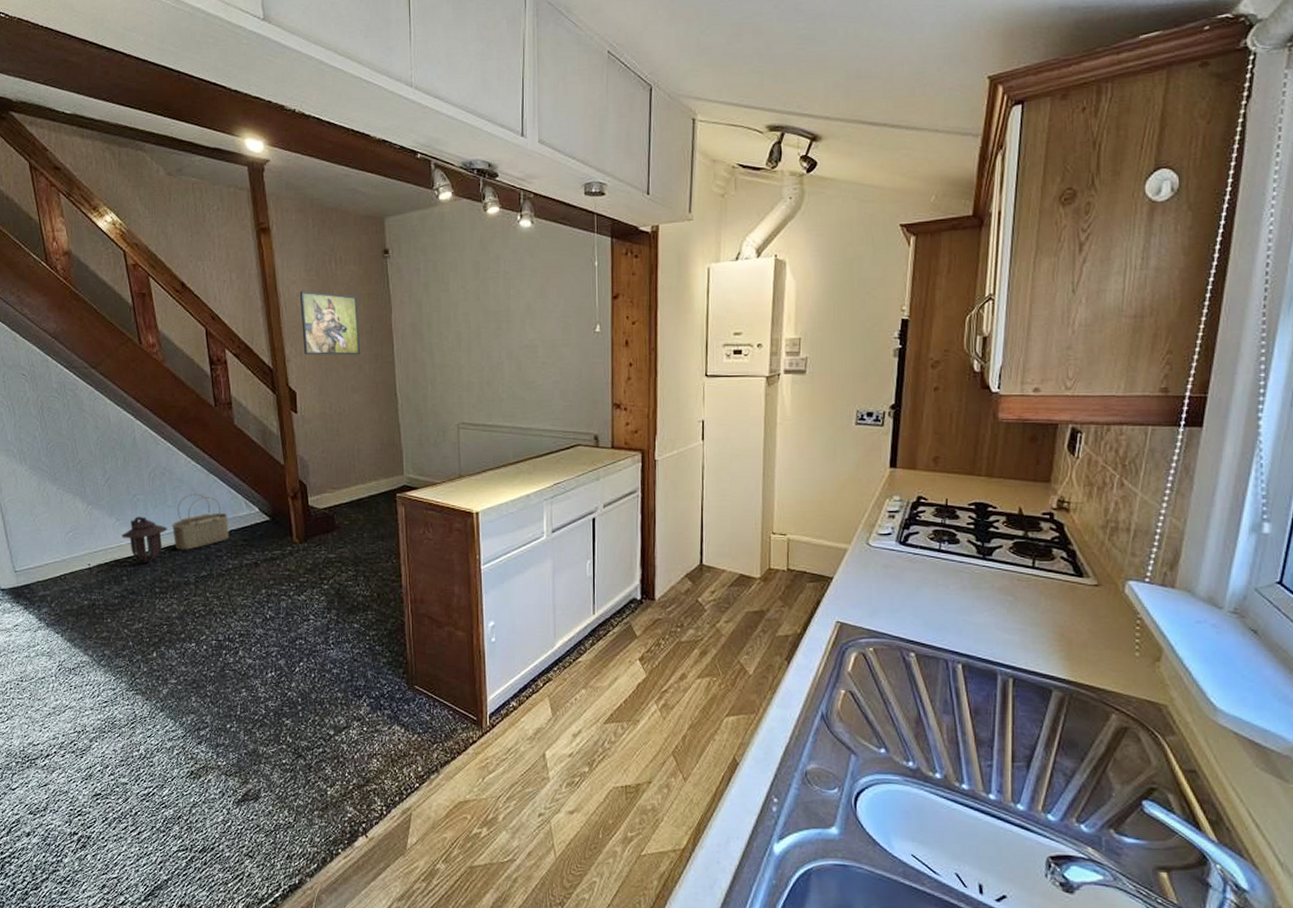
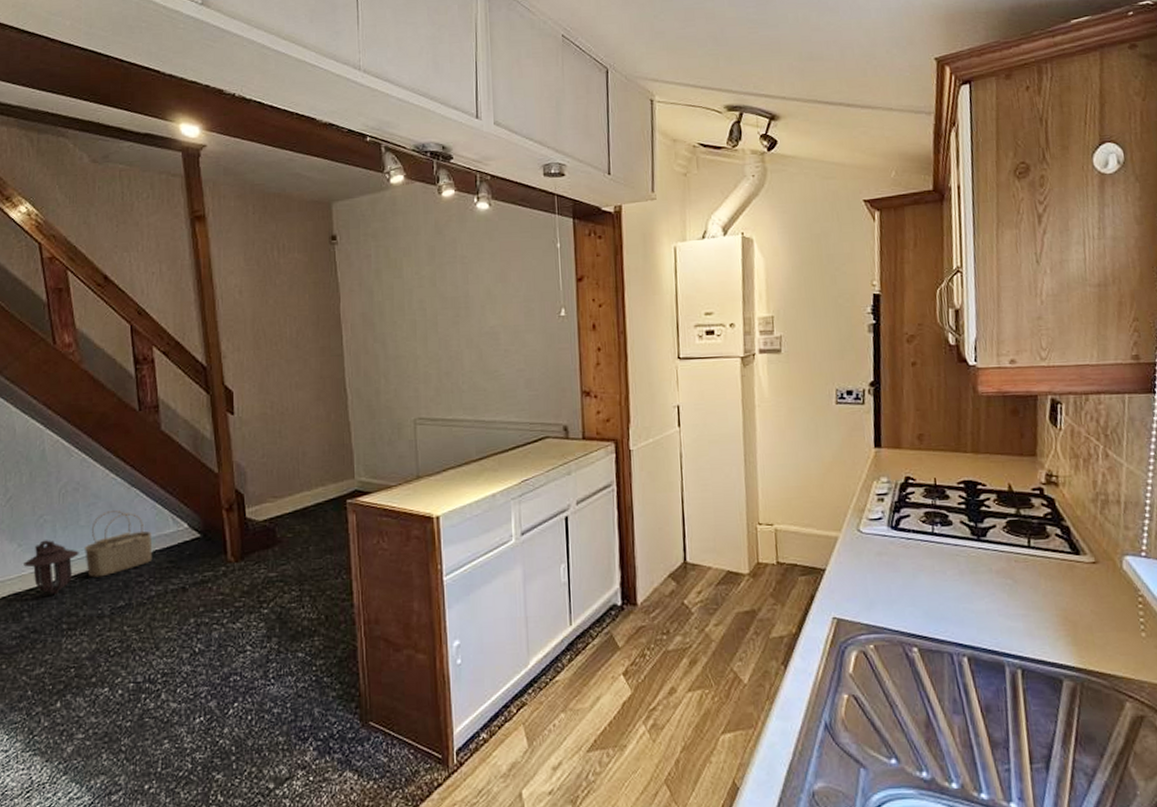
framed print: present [299,291,361,355] -> none [237,281,306,350]

